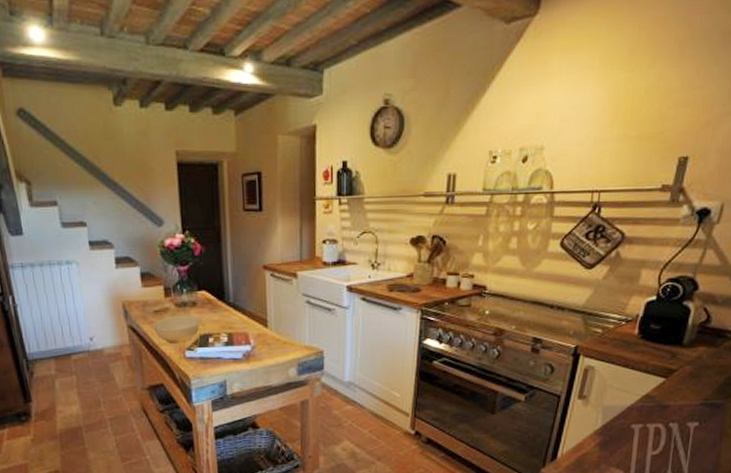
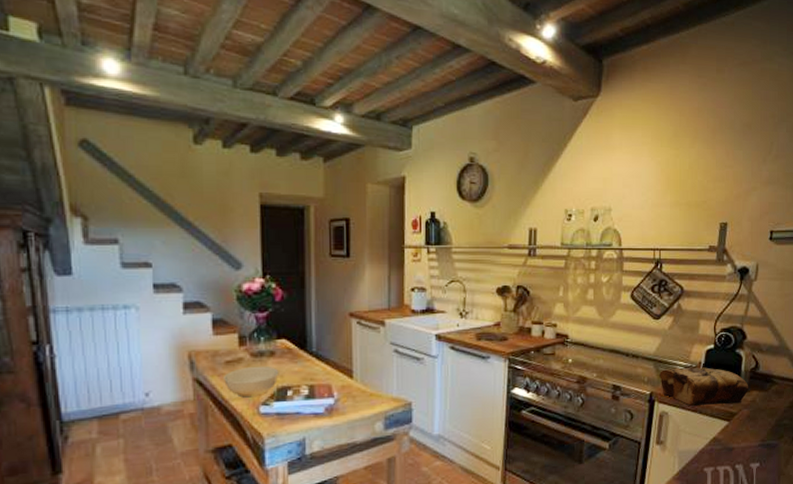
bread loaf: none [587,320,696,362] -> present [660,367,749,407]

